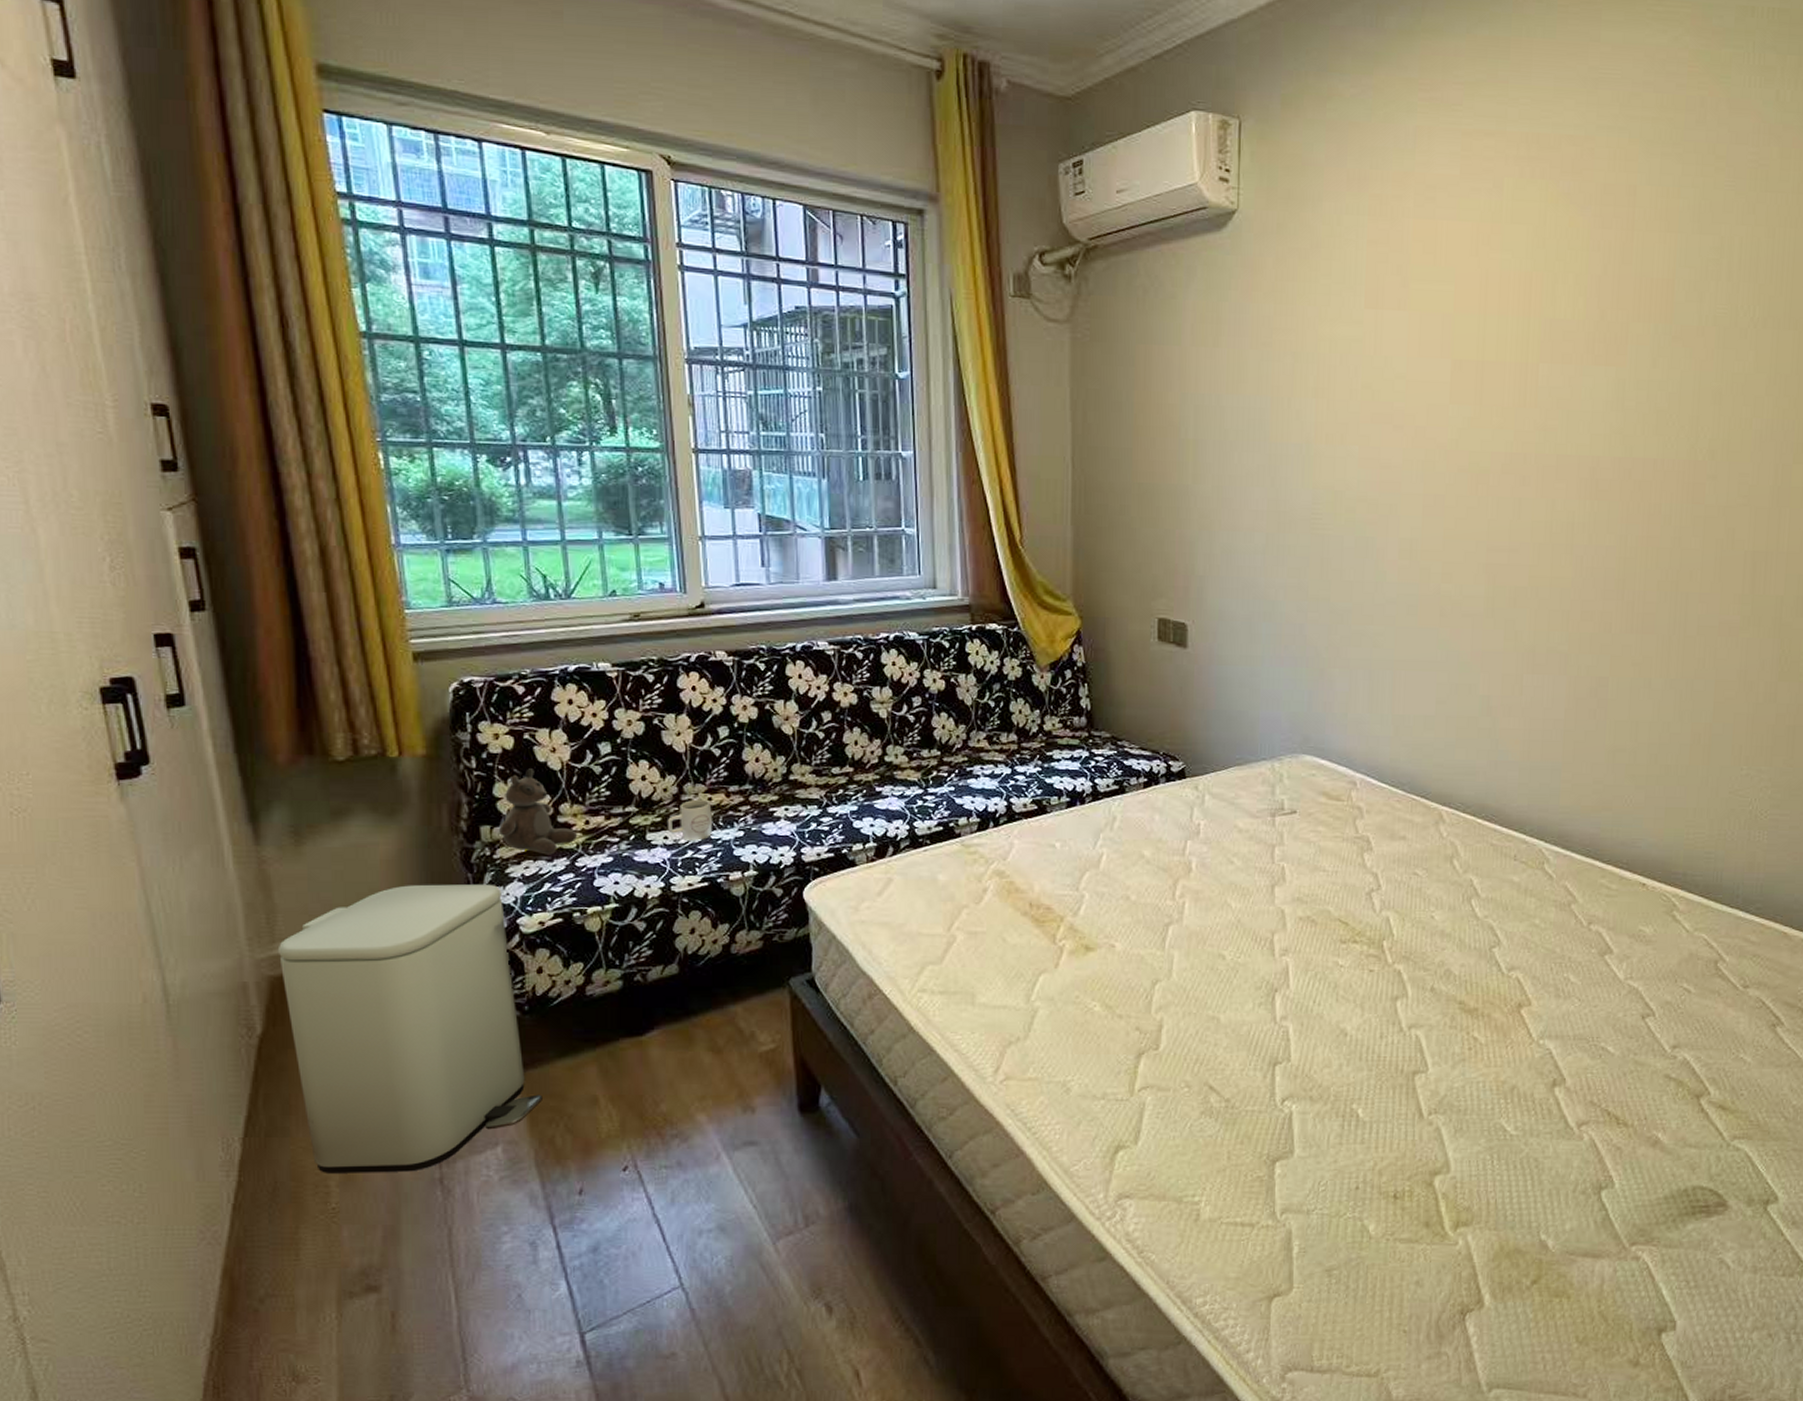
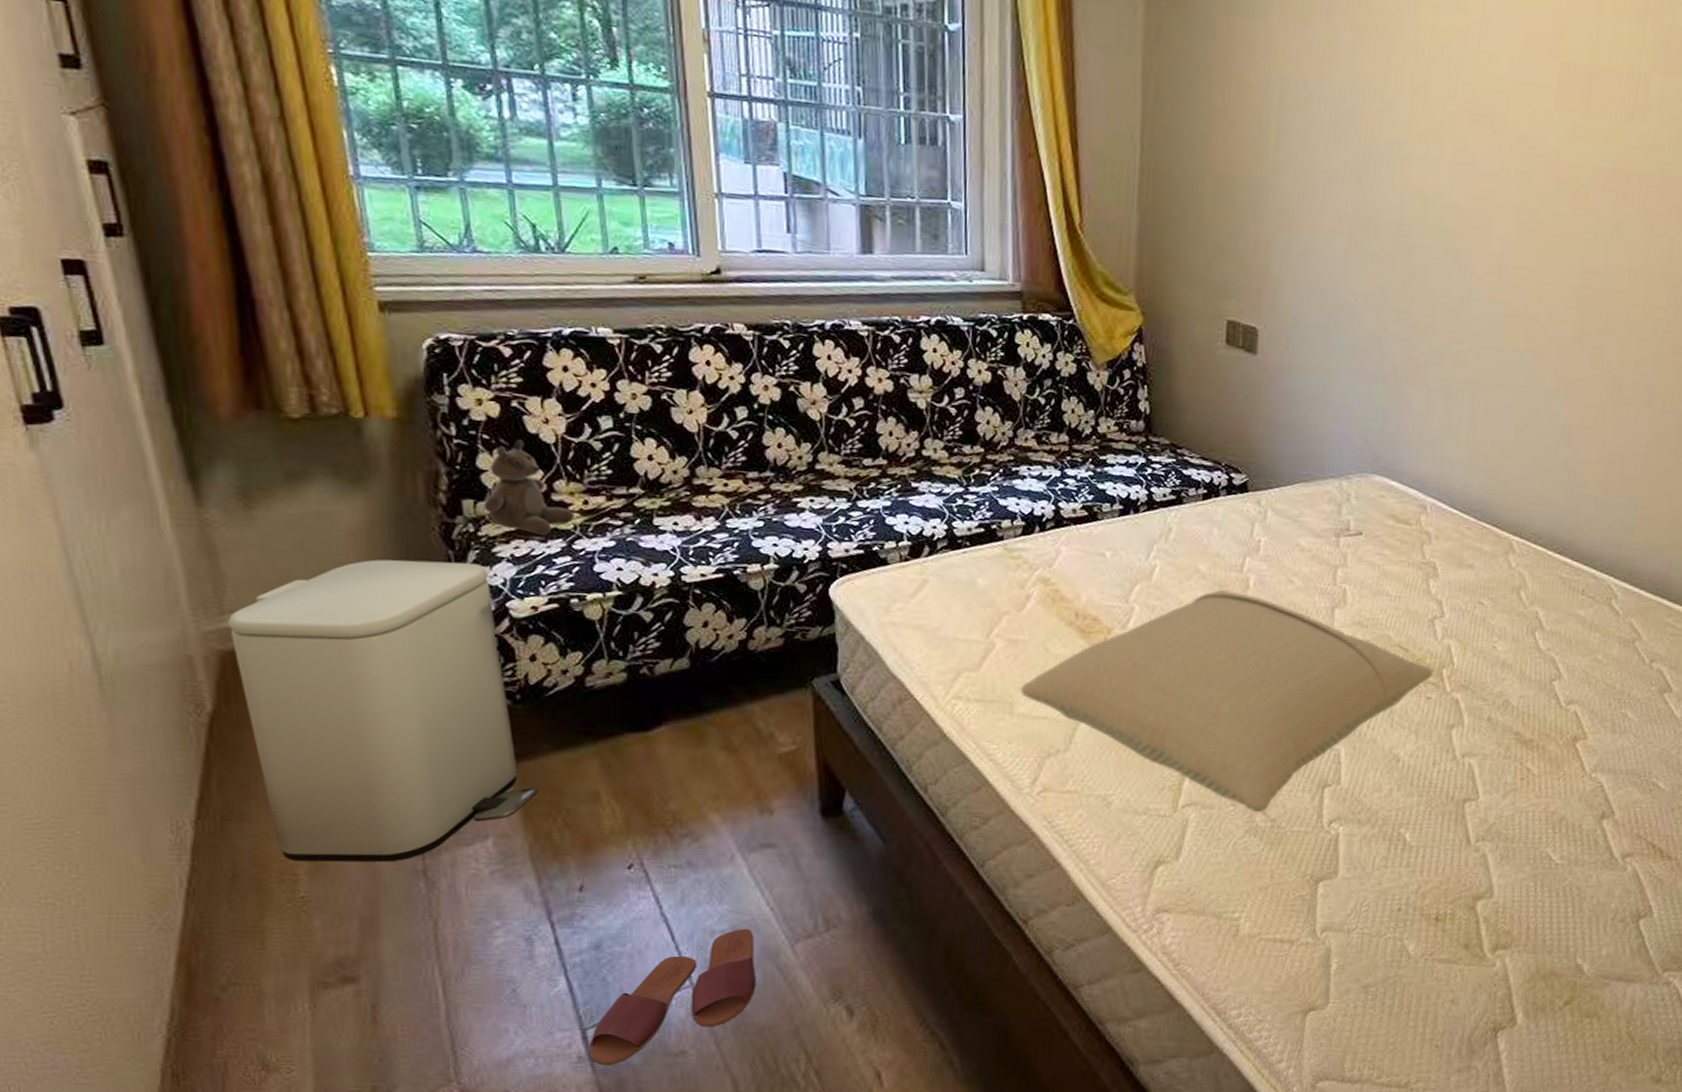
slippers: none [587,1226,740,1369] -> present [589,928,755,1064]
mug: present [667,799,713,841] -> none [676,484,730,529]
pillow: none [980,873,1374,1093] -> present [1019,589,1433,813]

